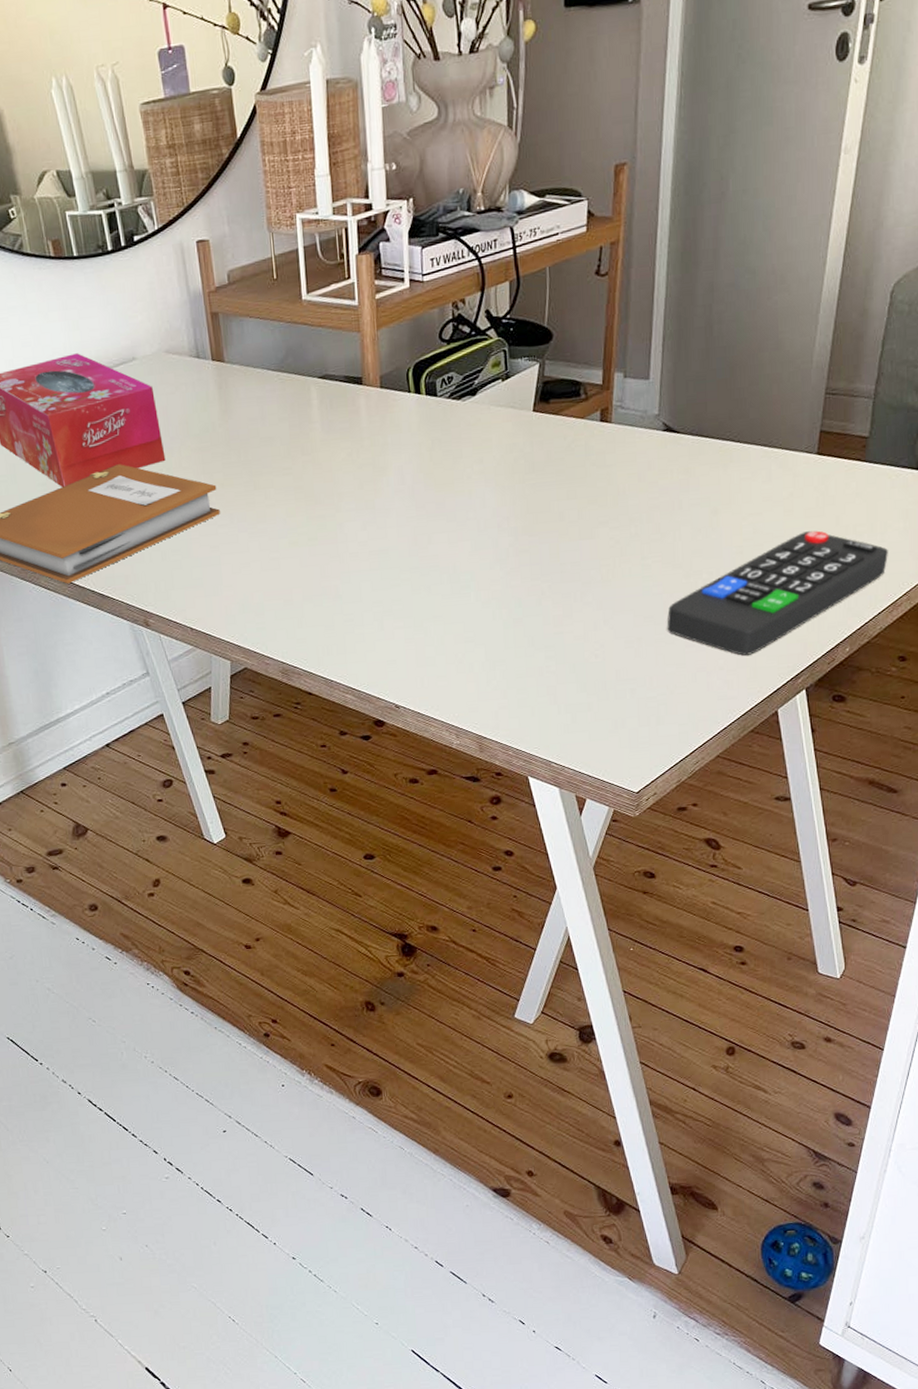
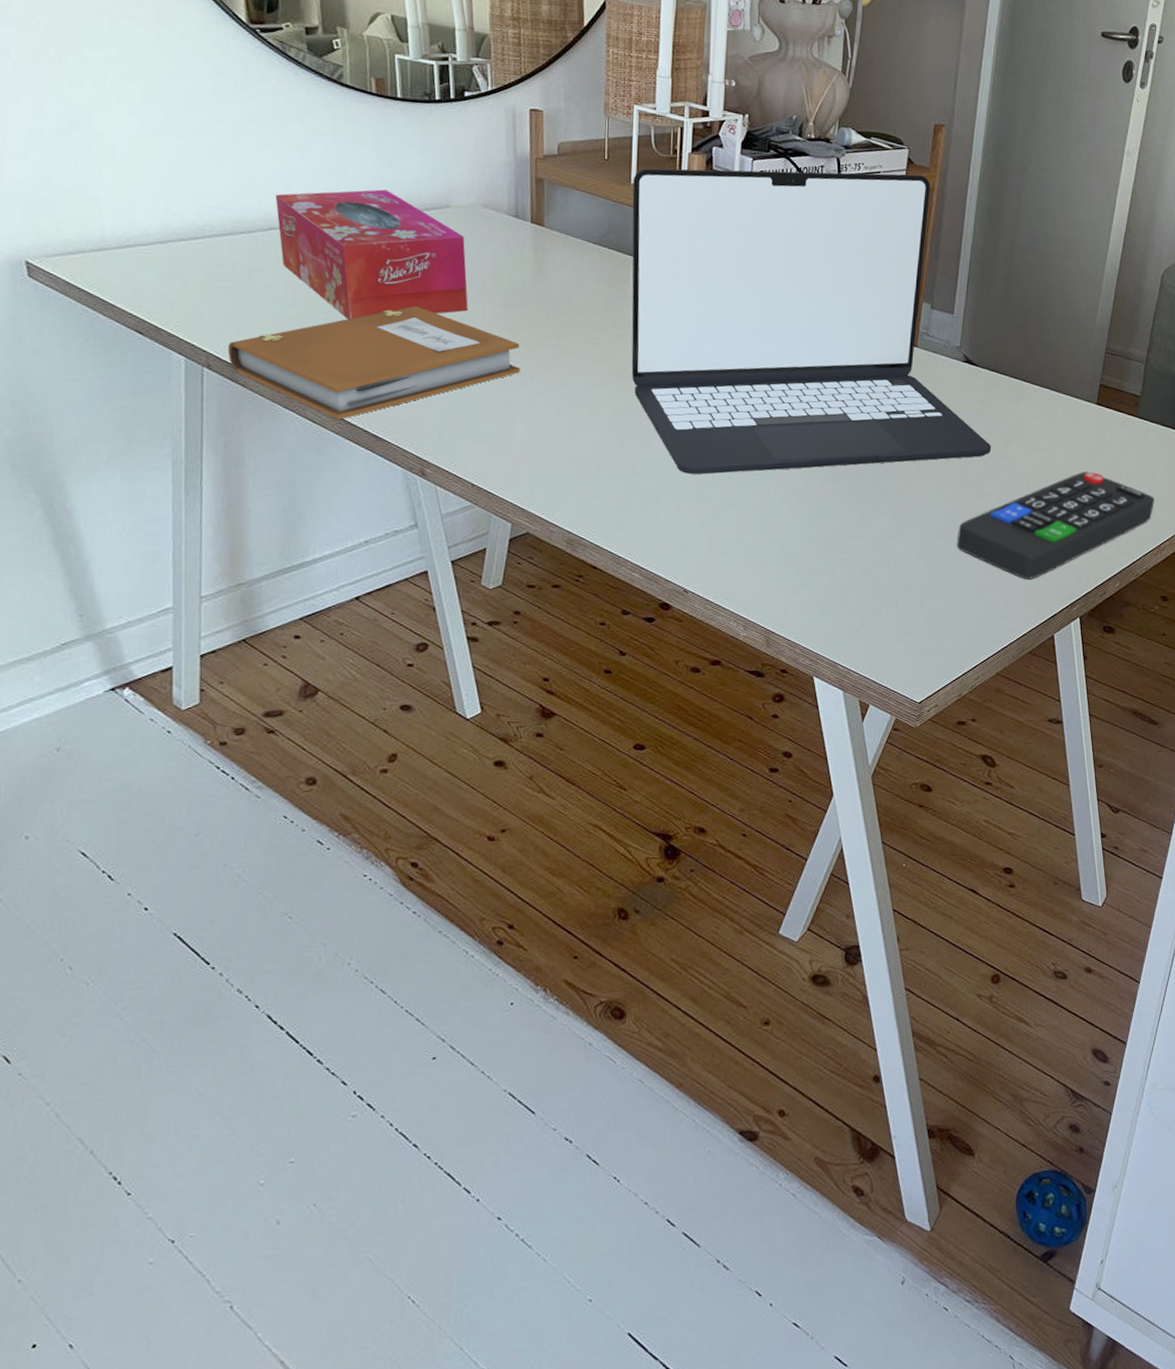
laptop: none [303,227,700,591] -> present [631,168,992,474]

